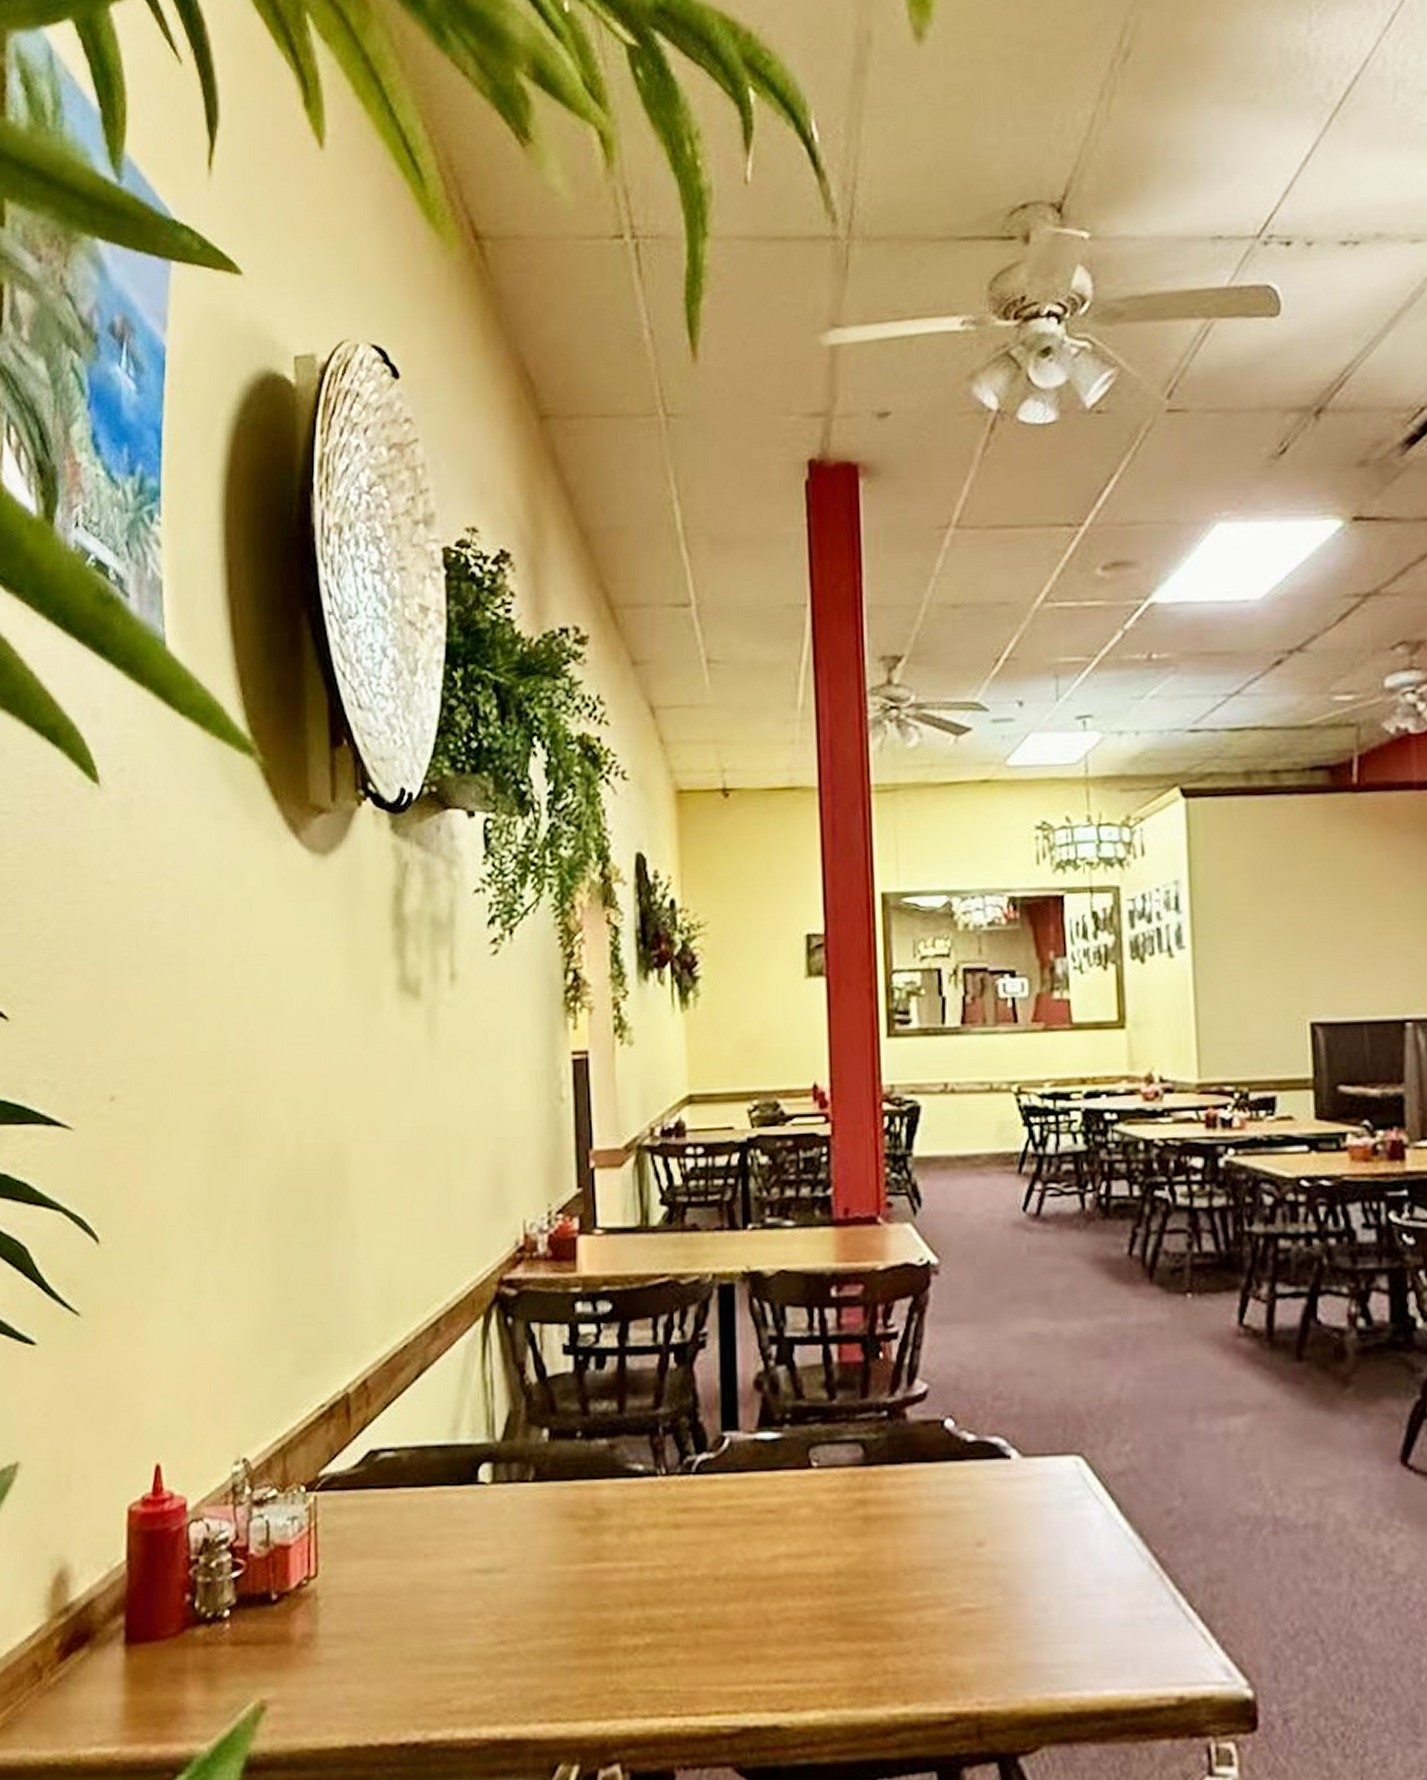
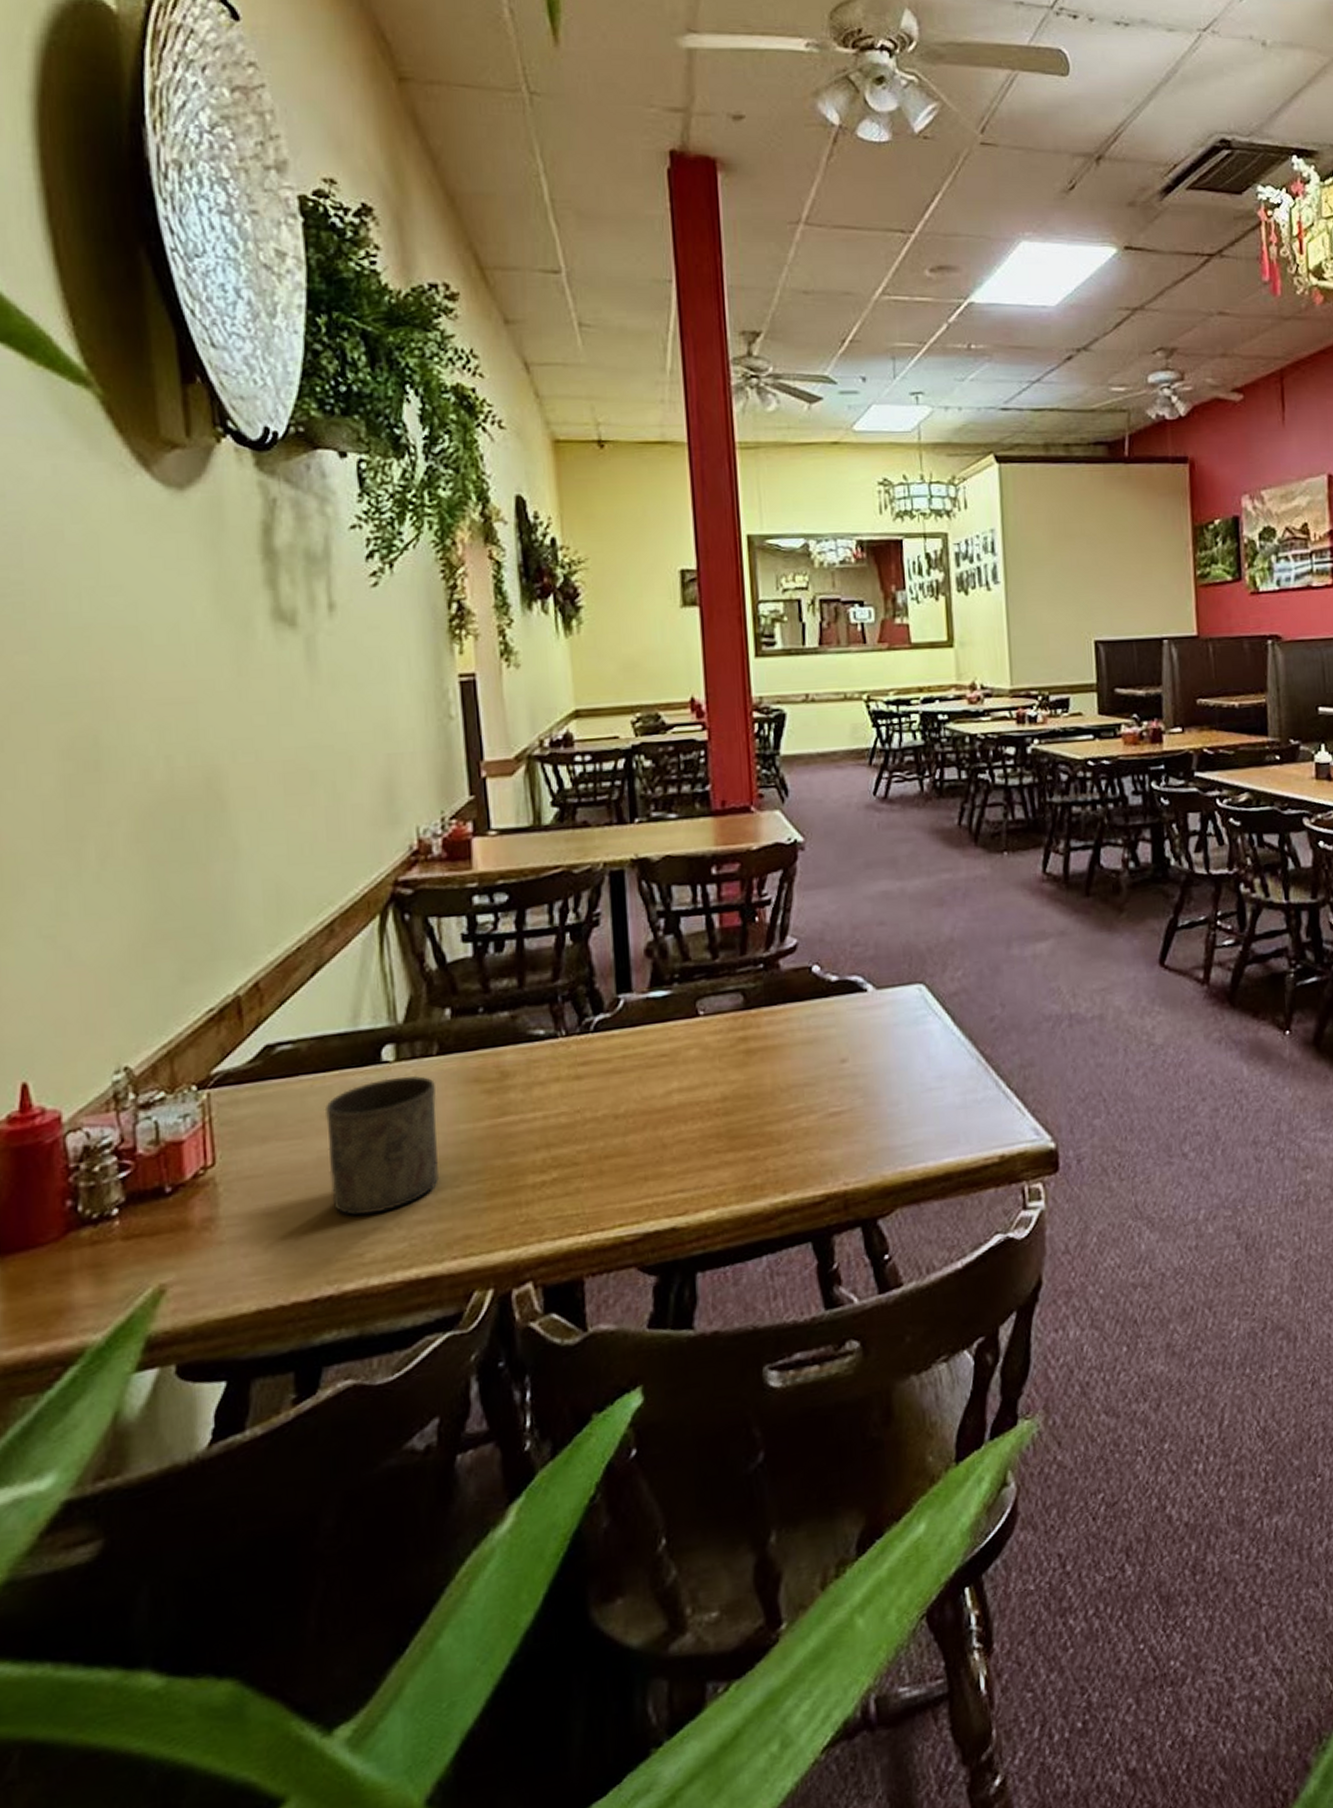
cup: none [421,1501,530,1656] -> present [324,1075,440,1216]

